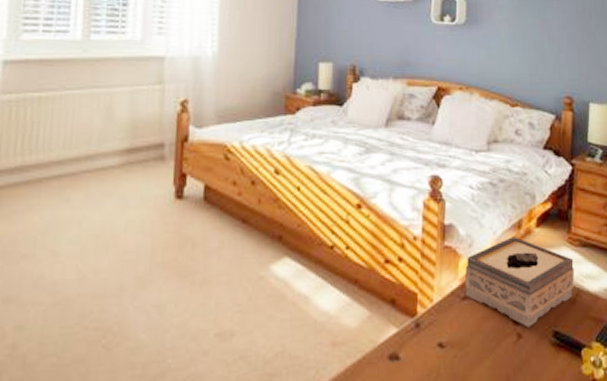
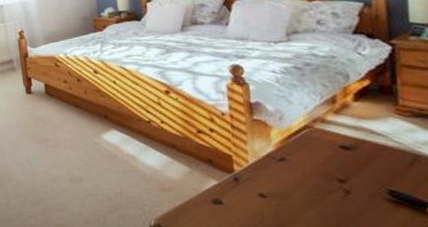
tissue box: present [464,237,574,328] -> none [278,110,410,186]

